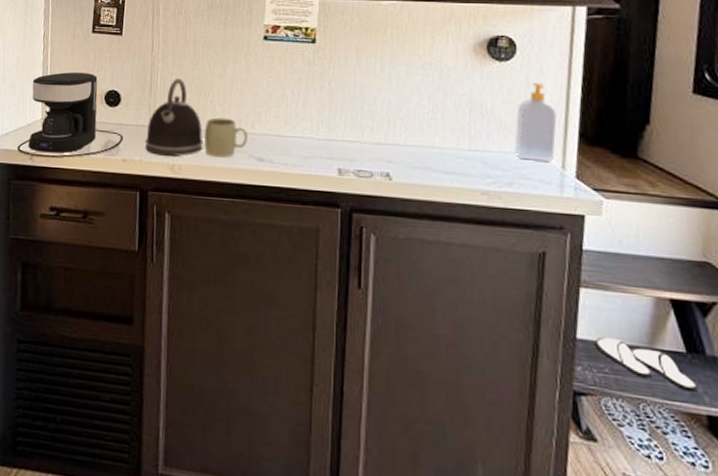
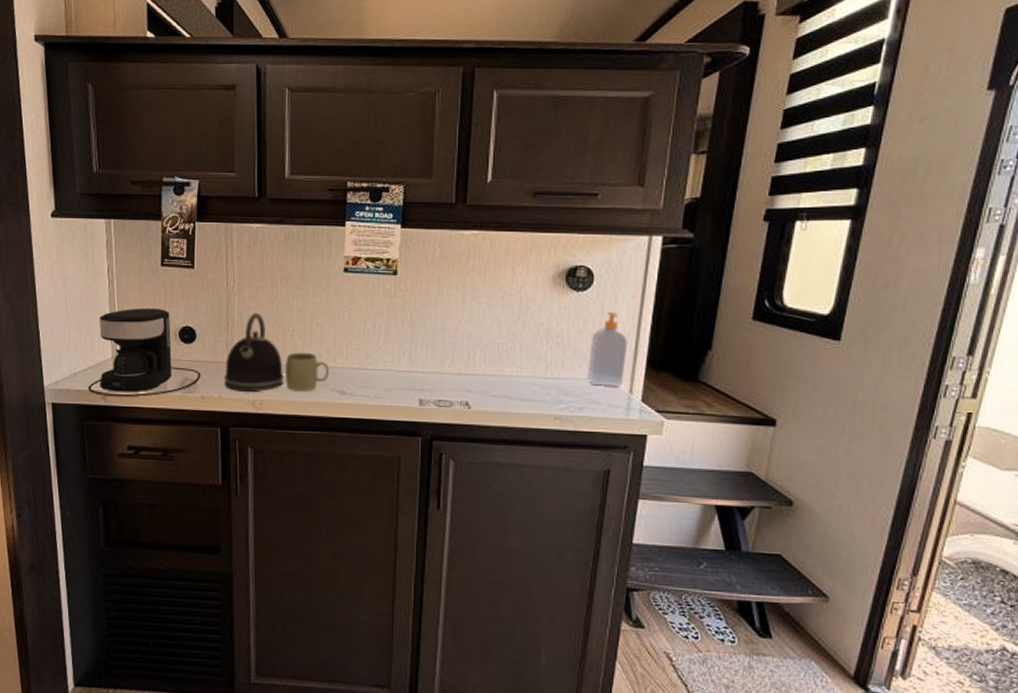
slippers: present [596,337,700,392] -> none [649,541,734,582]

